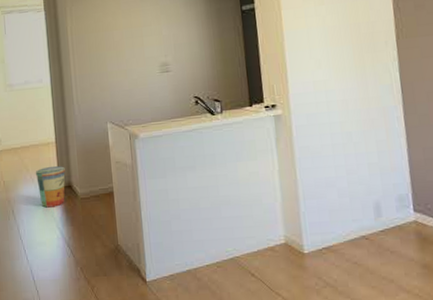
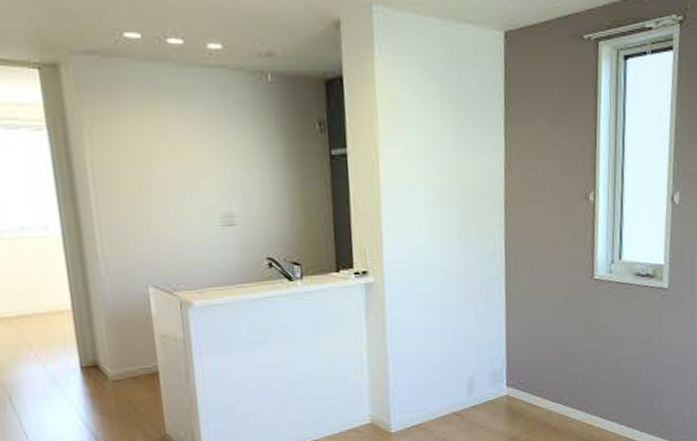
trash can: present [35,166,65,208] -> none [42,341,89,394]

